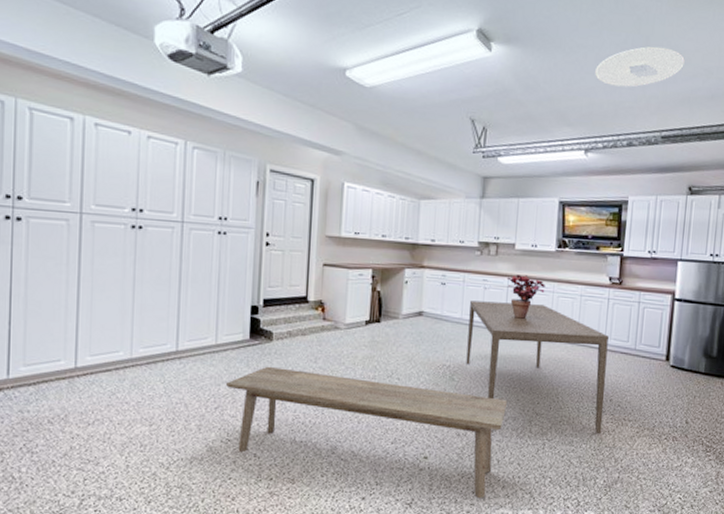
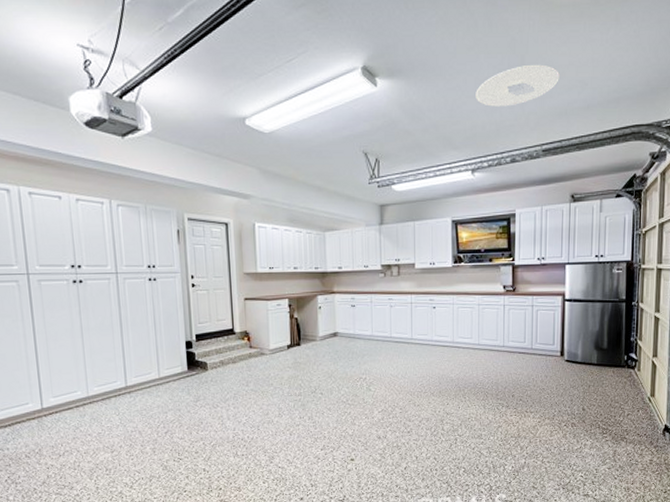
bench: present [225,366,508,499] -> none [171,392,421,491]
dining table: present [466,300,609,435] -> none [379,316,507,427]
potted plant: present [506,274,545,319] -> none [410,291,445,331]

